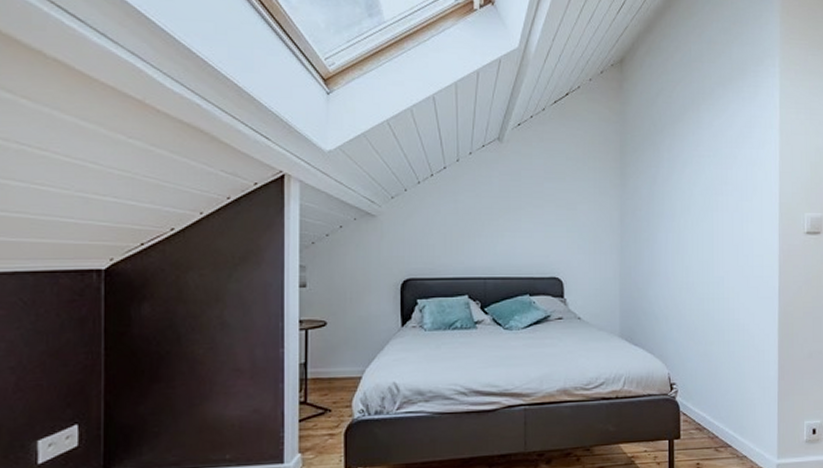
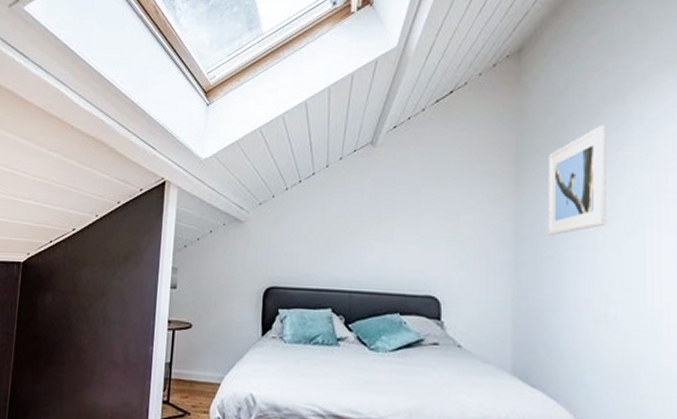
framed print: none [645,128,687,221] -> present [548,124,607,235]

